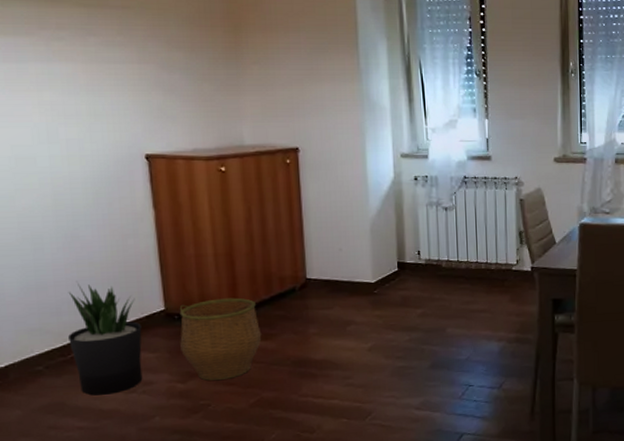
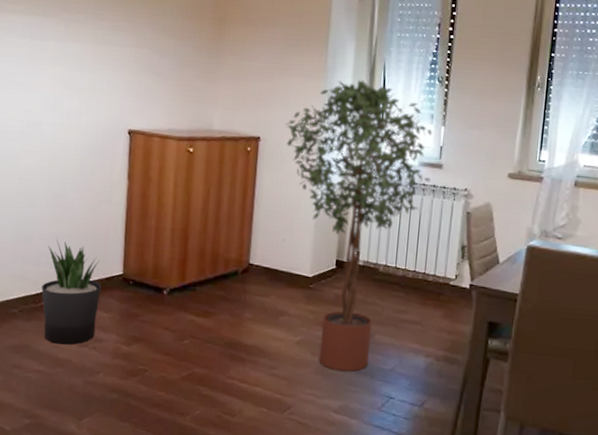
basket: present [179,297,262,381] -> none [130,271,202,350]
potted tree: none [324,78,481,370] -> present [285,79,432,372]

